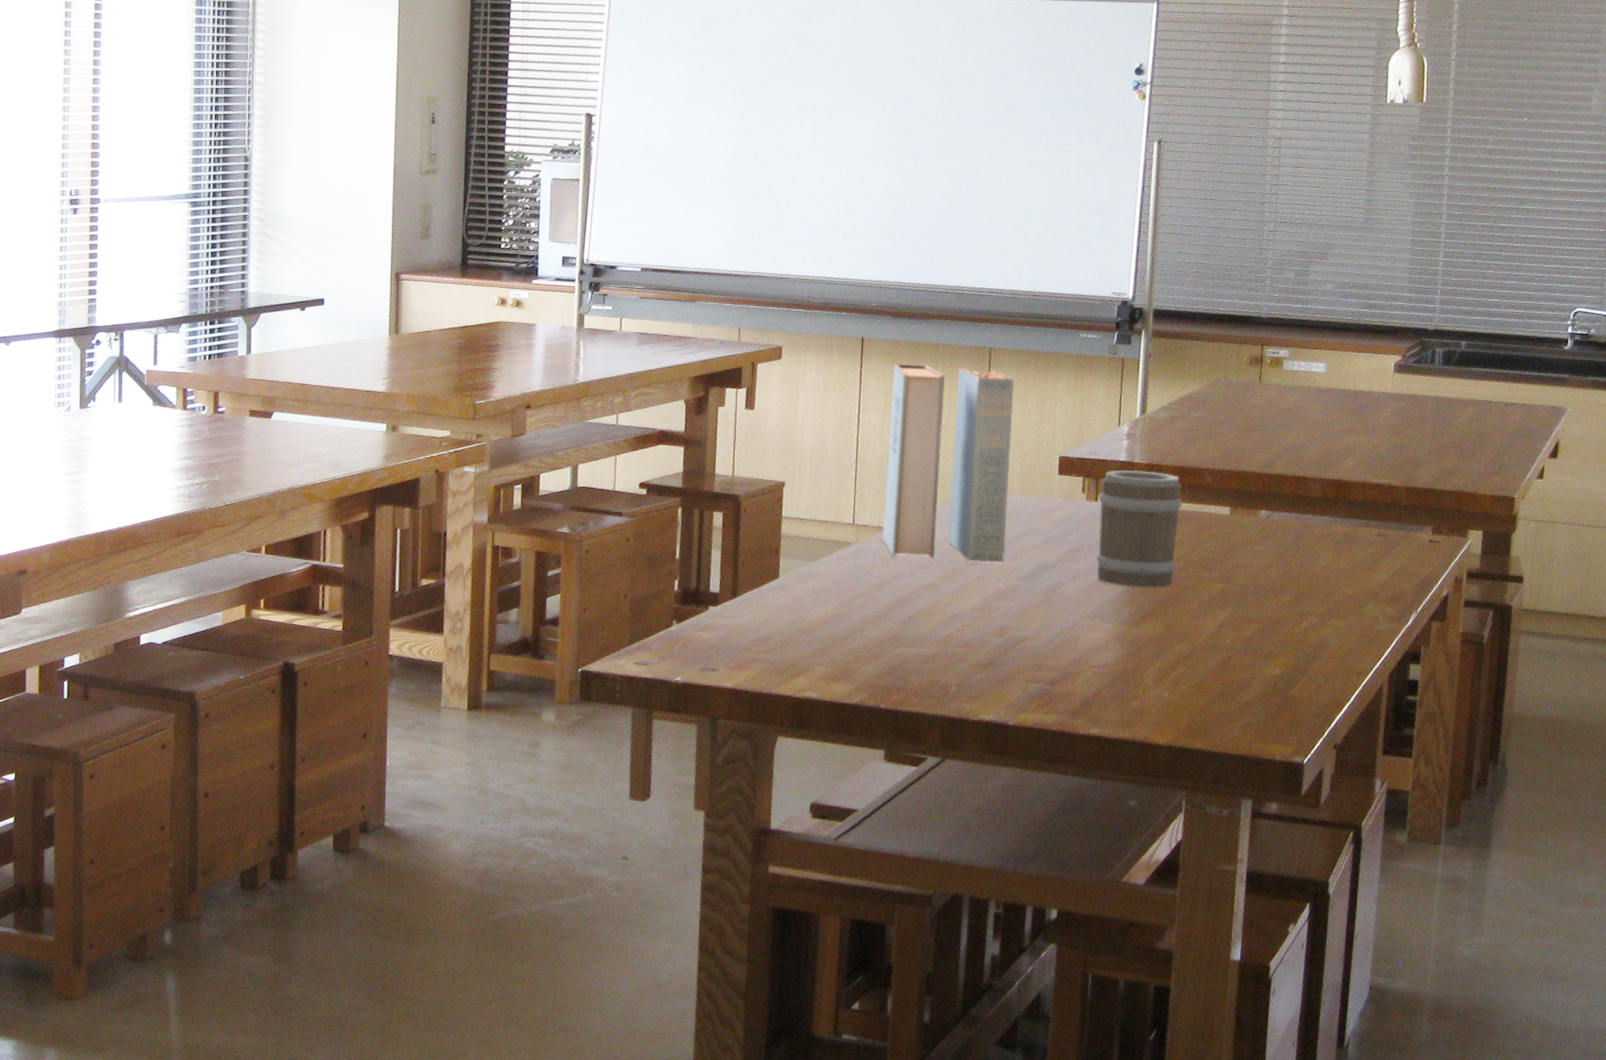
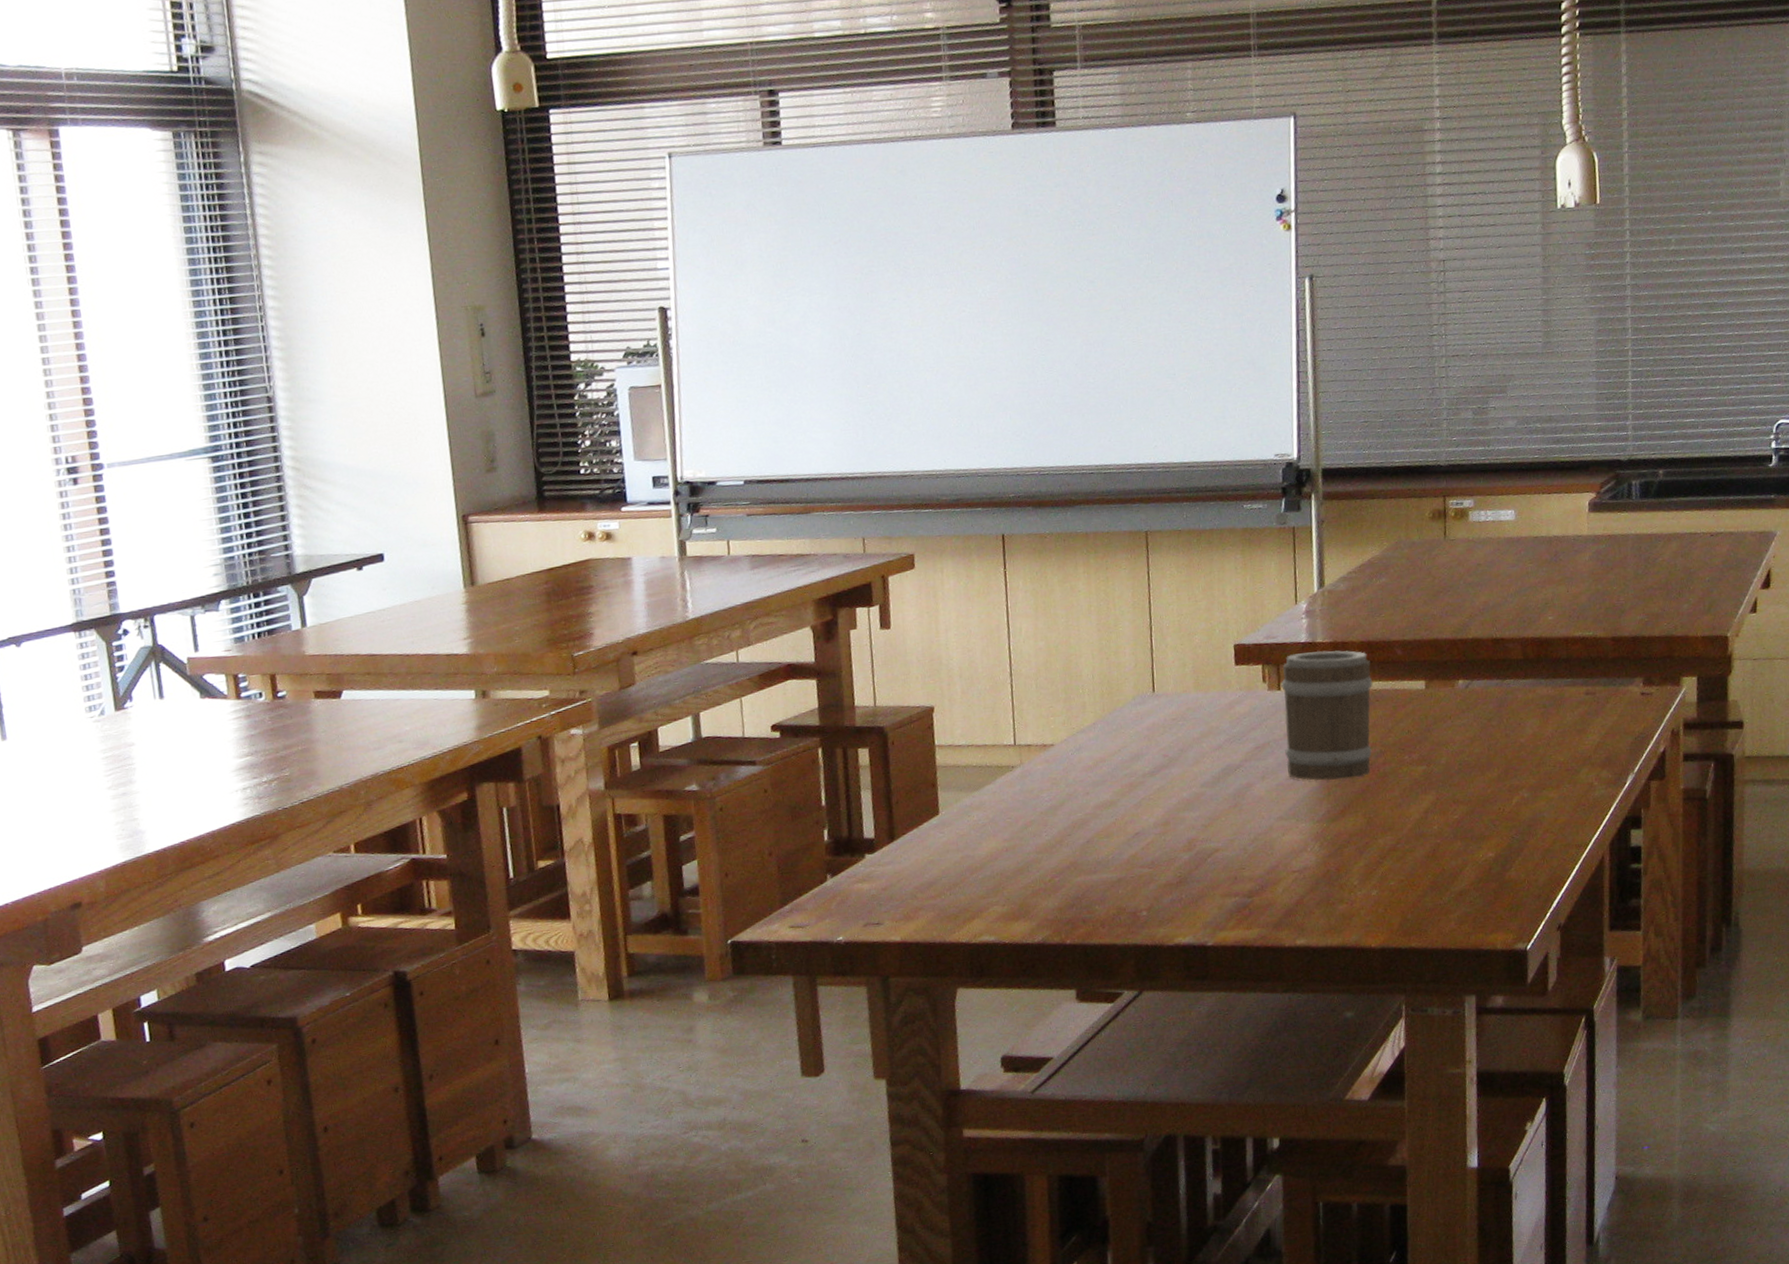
book: present [883,363,1015,563] -> none [1041,555,1186,778]

